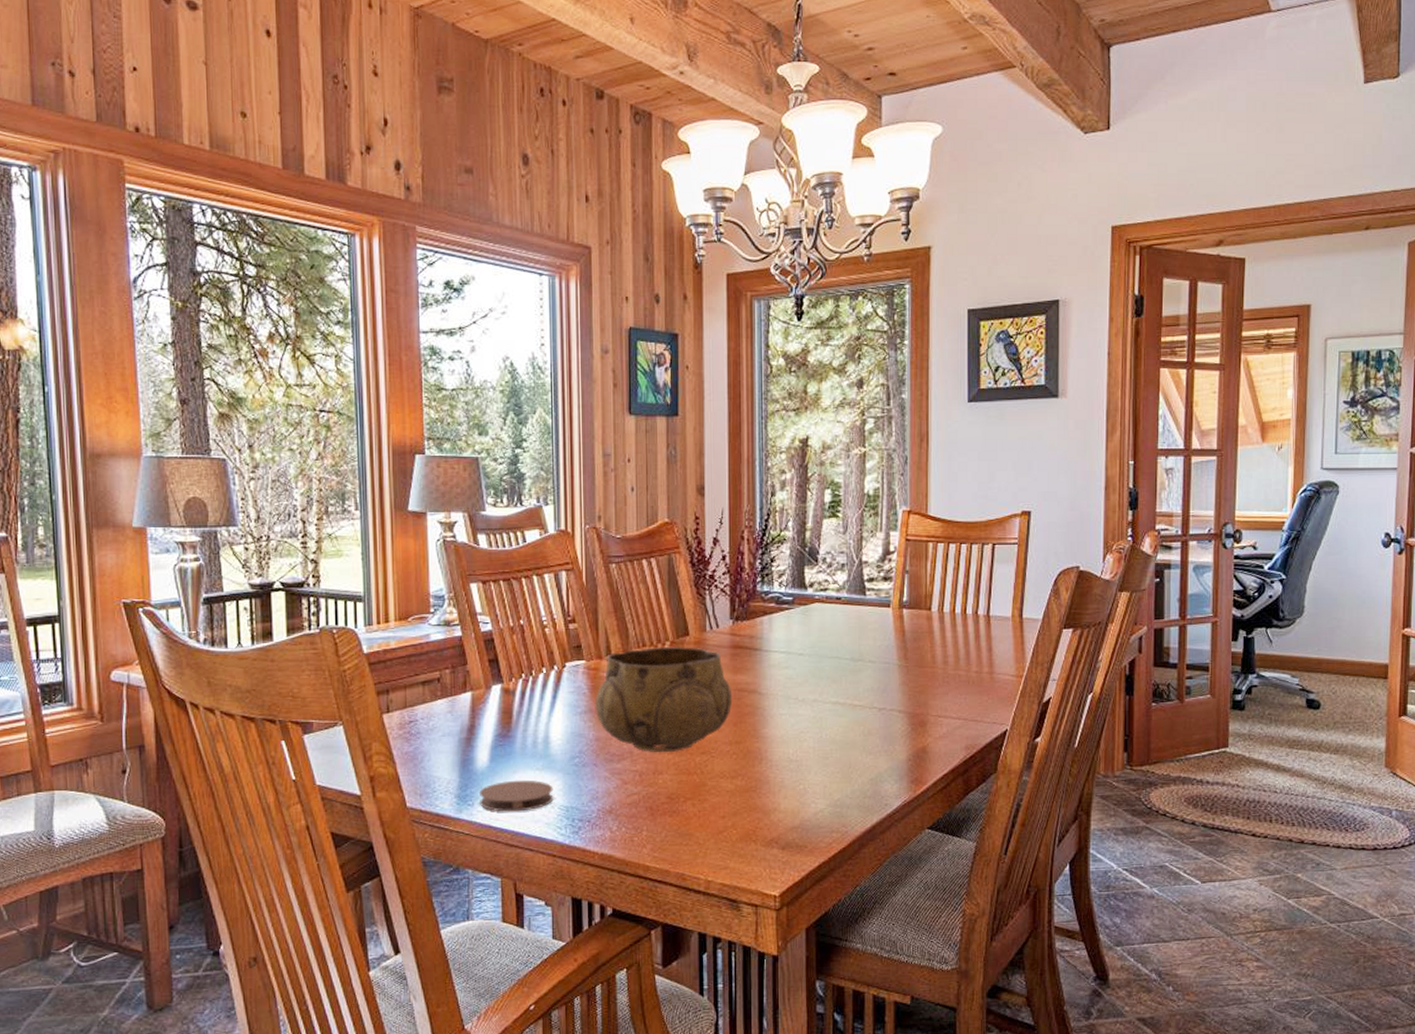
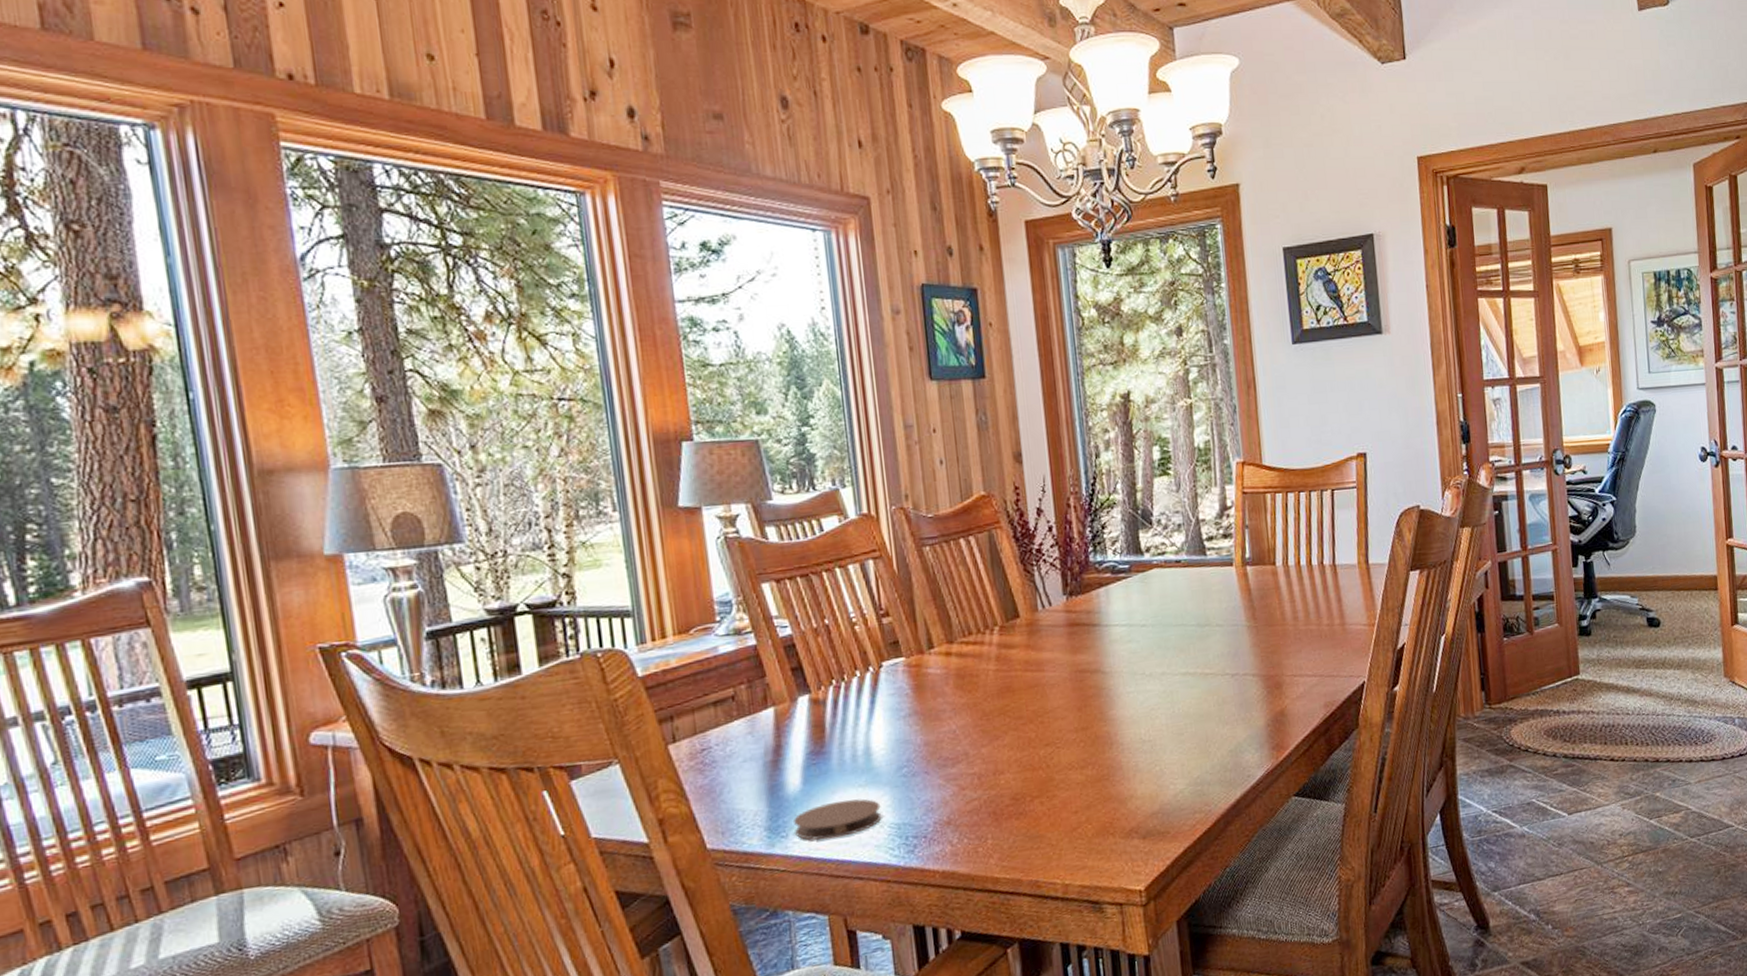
decorative bowl: present [594,646,733,752] -> none [919,630,1075,752]

